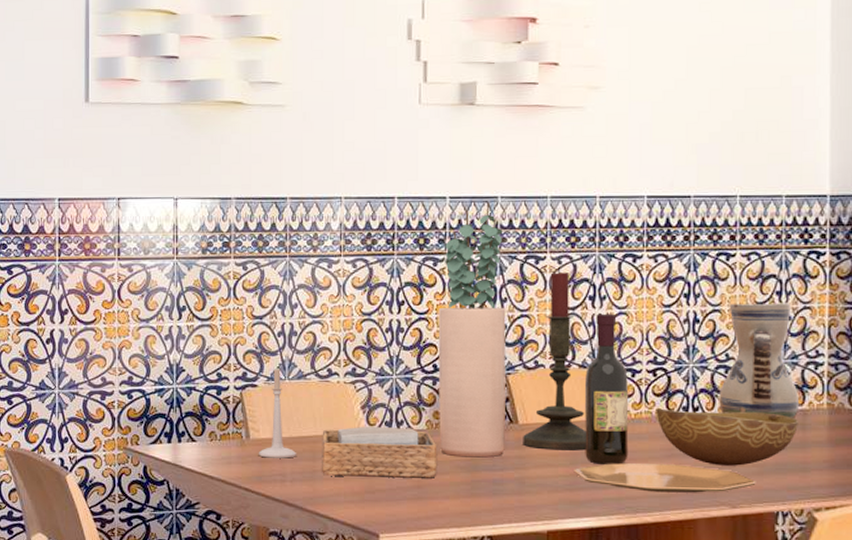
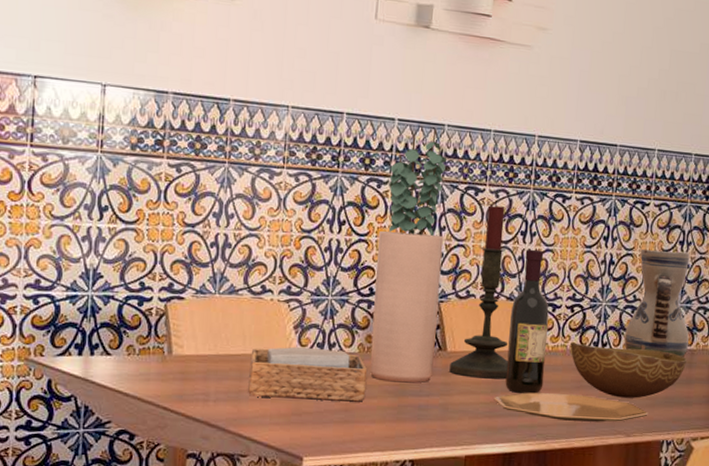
candlestick: present [258,369,297,458] -> none [180,281,223,377]

